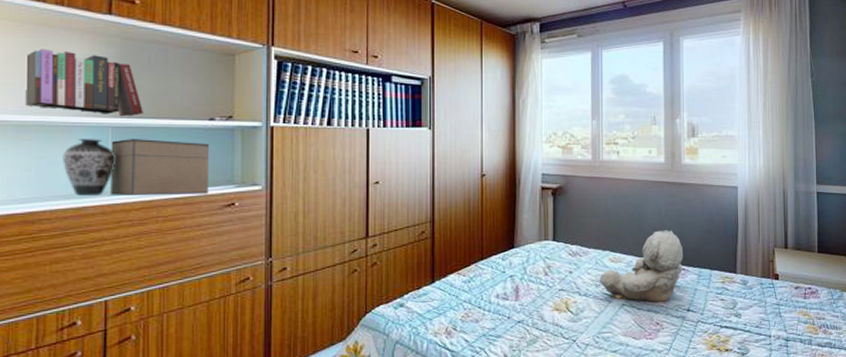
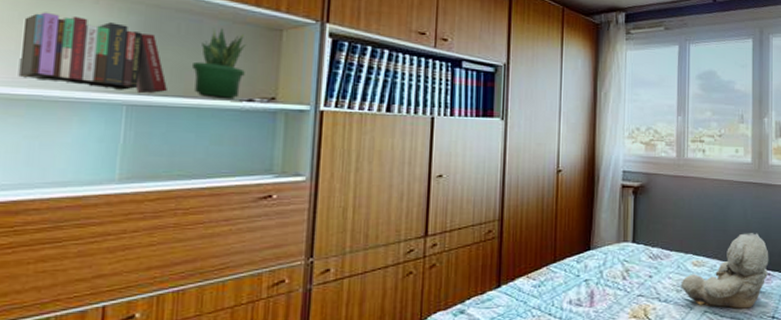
decorative vase: present [63,139,115,196] -> none [61,117,129,183]
decorative box: present [110,139,210,196] -> none [119,119,246,185]
planter: none [161,55,206,119] -> present [191,28,247,99]

